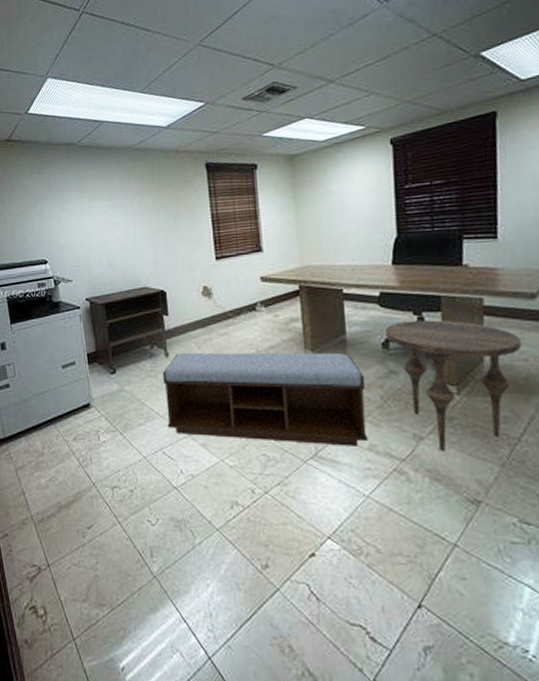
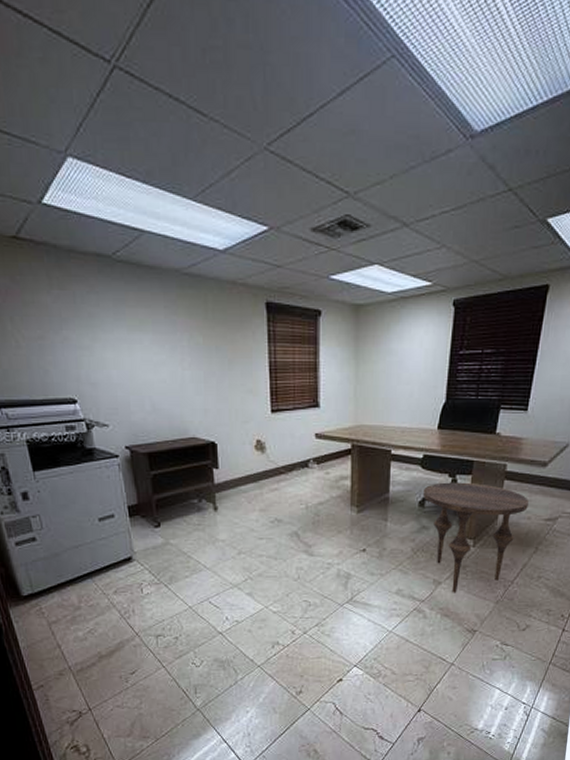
bench: present [162,352,369,446] -> none [210,507,401,591]

